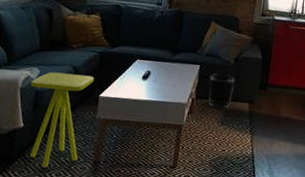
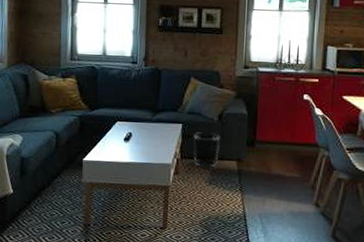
side table: present [30,72,95,168] -> none [15,138,77,232]

